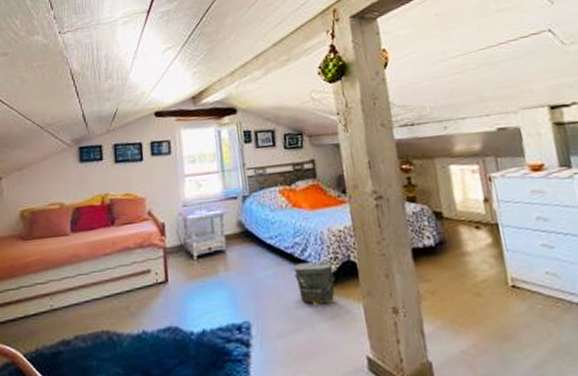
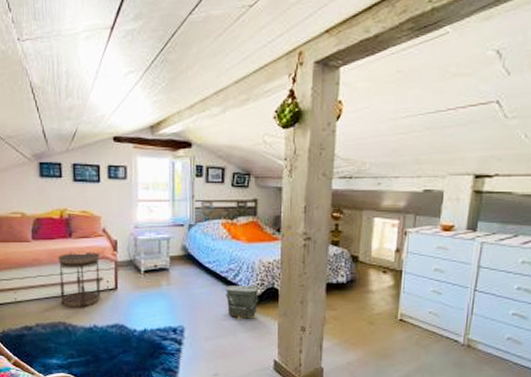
side table: none [98,239,150,311] -> present [57,252,101,308]

